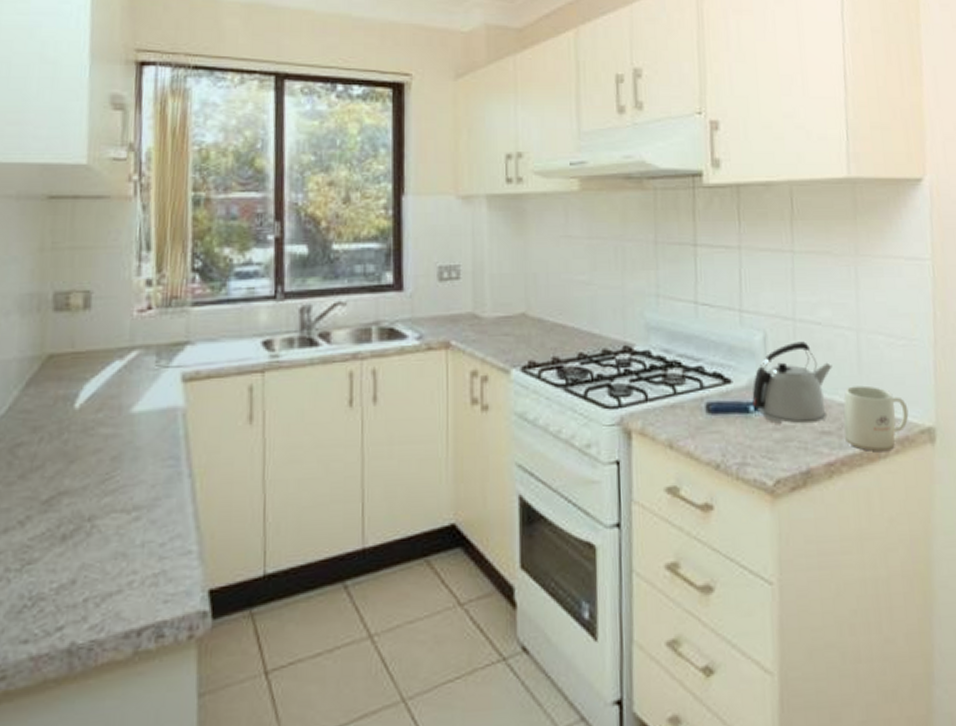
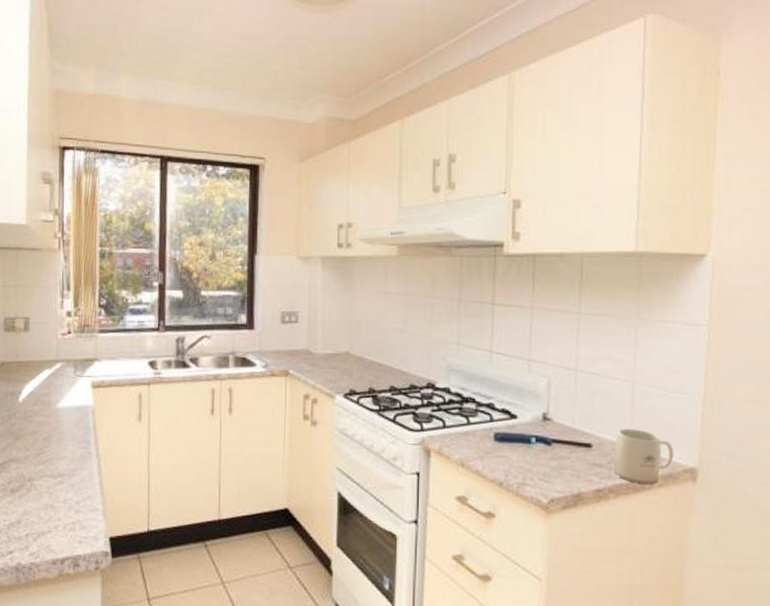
kettle: present [752,341,832,424] -> none [534,388,607,457]

